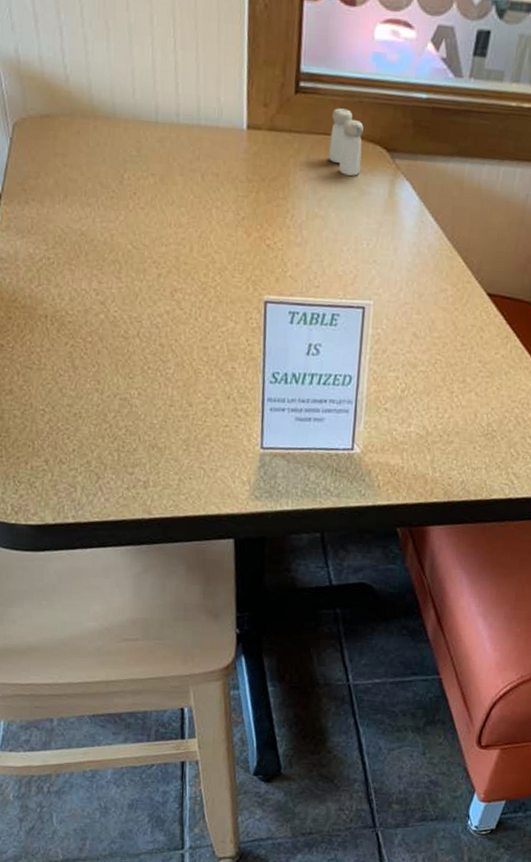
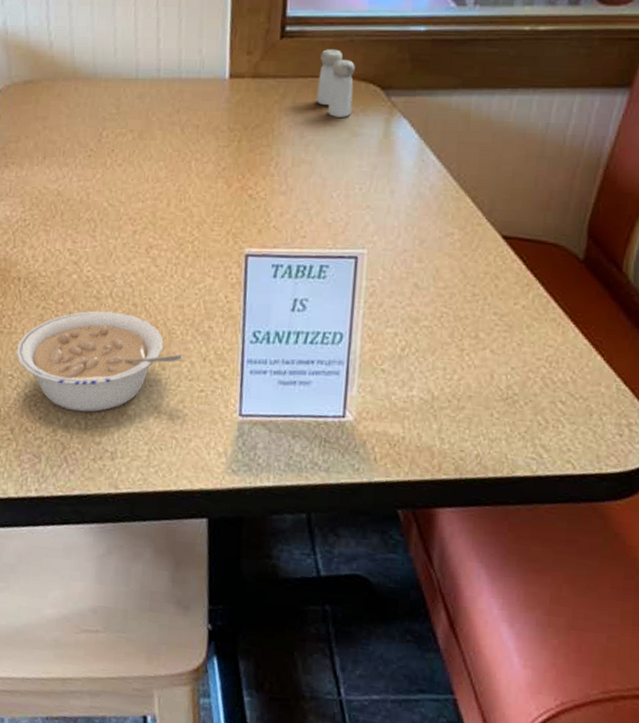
legume: none [46,350,208,445] -> present [16,311,183,412]

